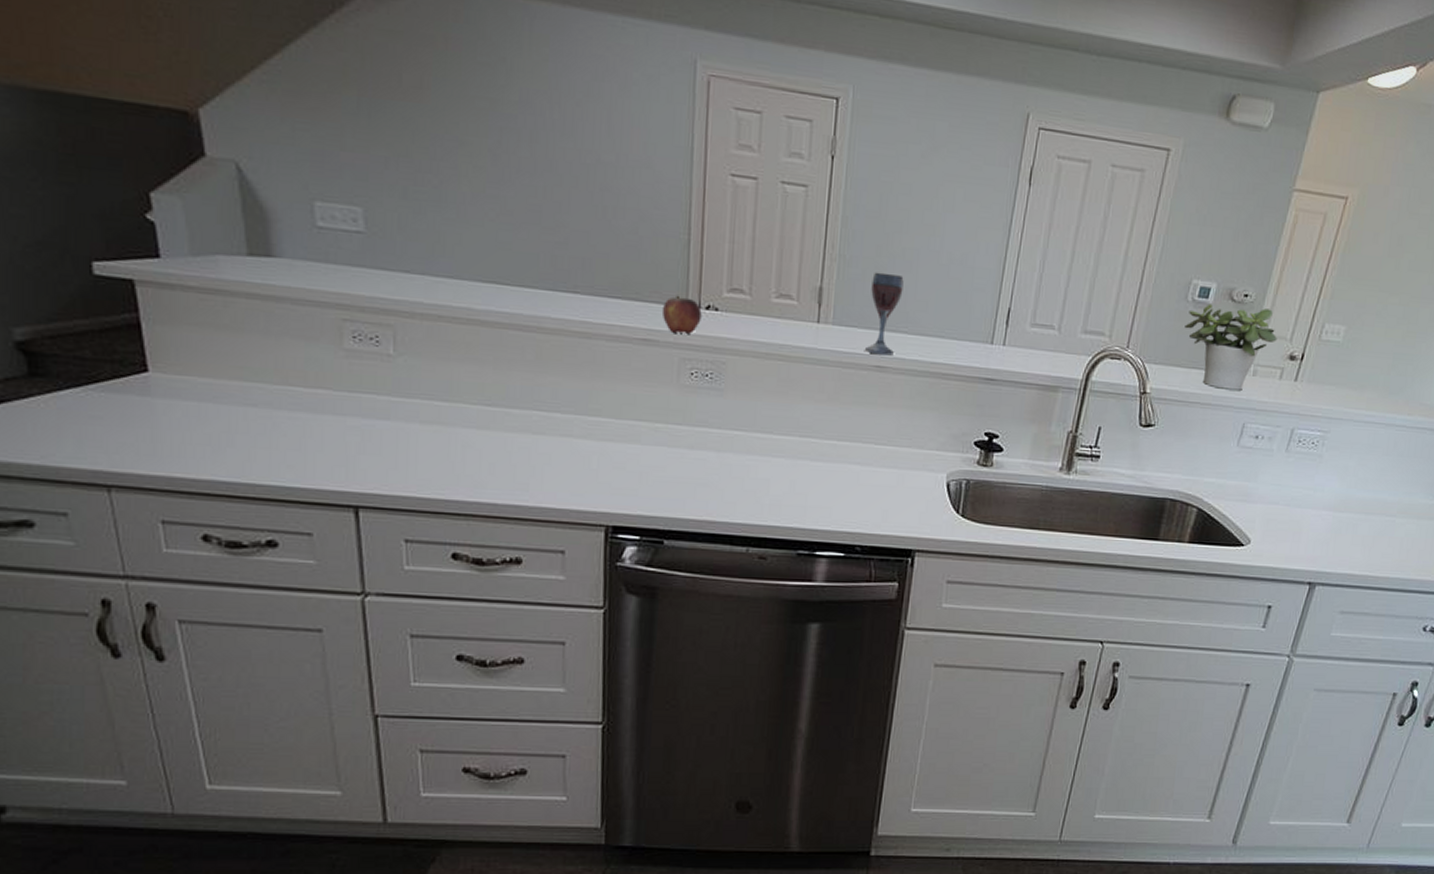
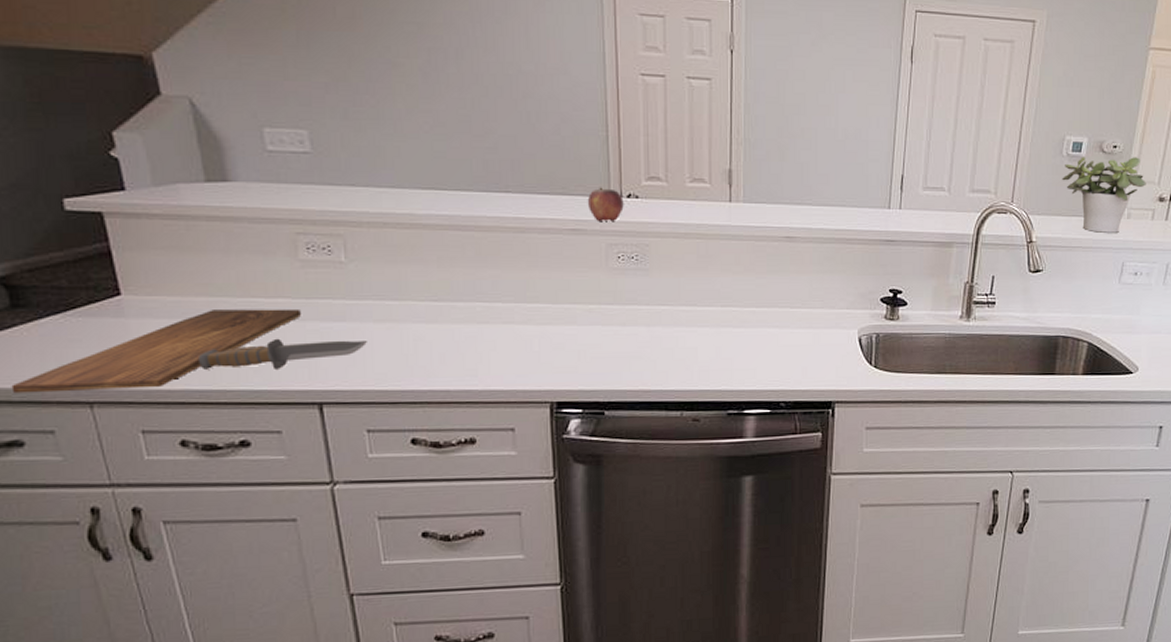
cutting board: none [24,395,342,476] -> present [11,308,301,394]
knife: none [227,432,411,466] -> present [197,338,367,369]
cup: present [864,272,904,356] -> none [774,152,805,227]

